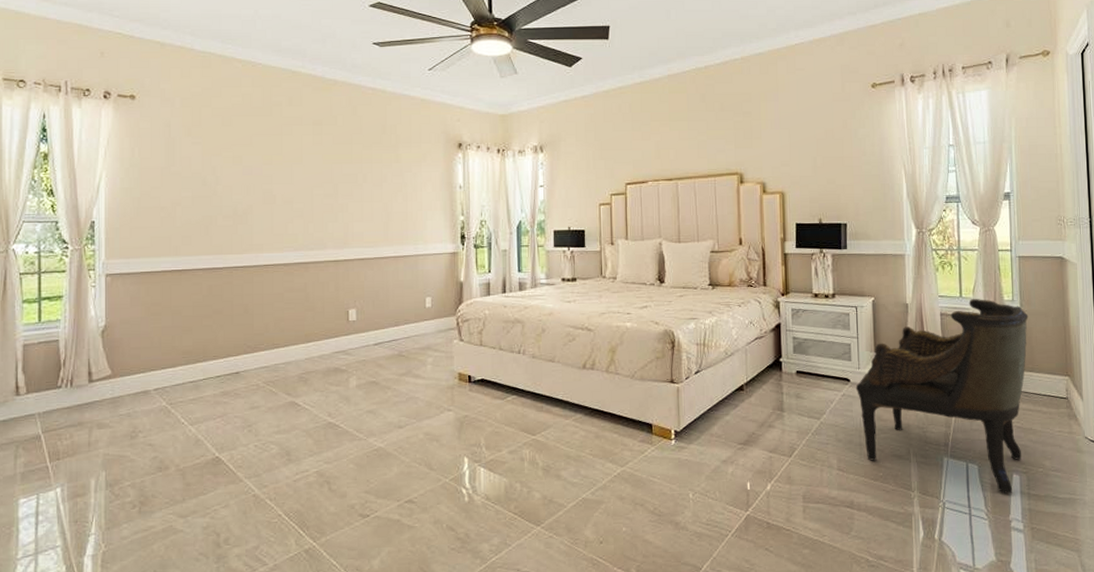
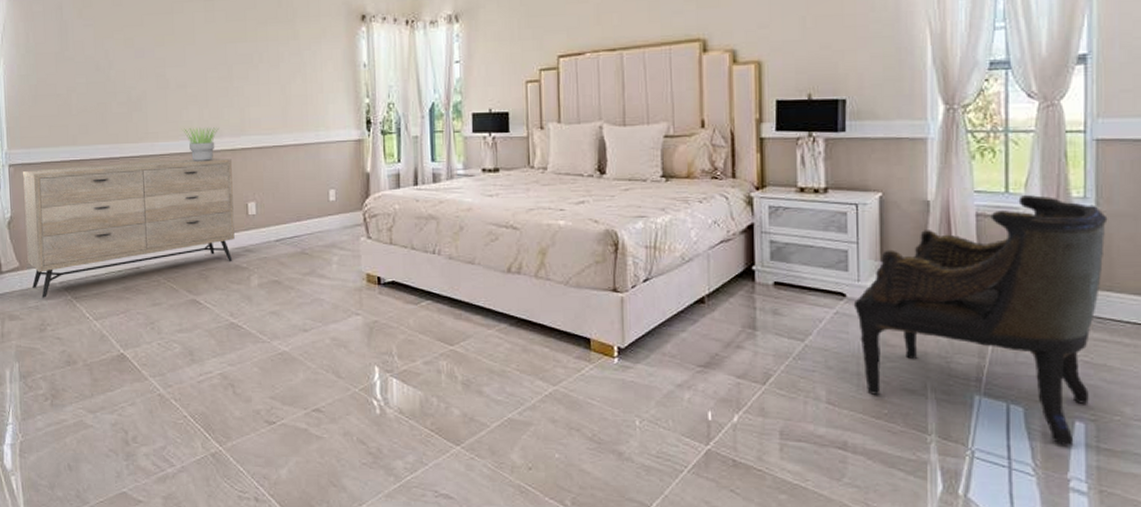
dresser: none [119,268,335,405] -> present [22,158,235,298]
potted plant: none [287,240,324,271] -> present [182,127,220,161]

